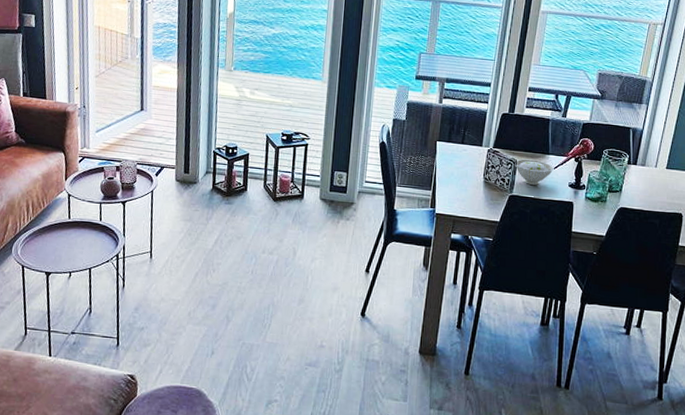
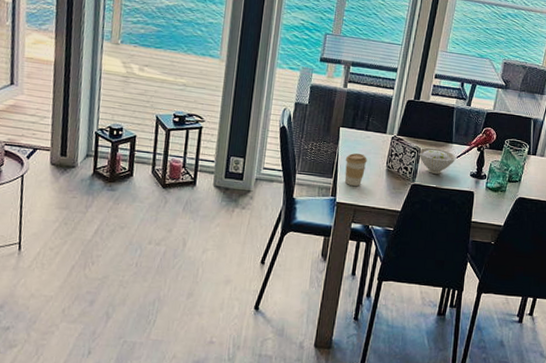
coffee cup: none [443,165,464,198] -> present [344,153,367,186]

